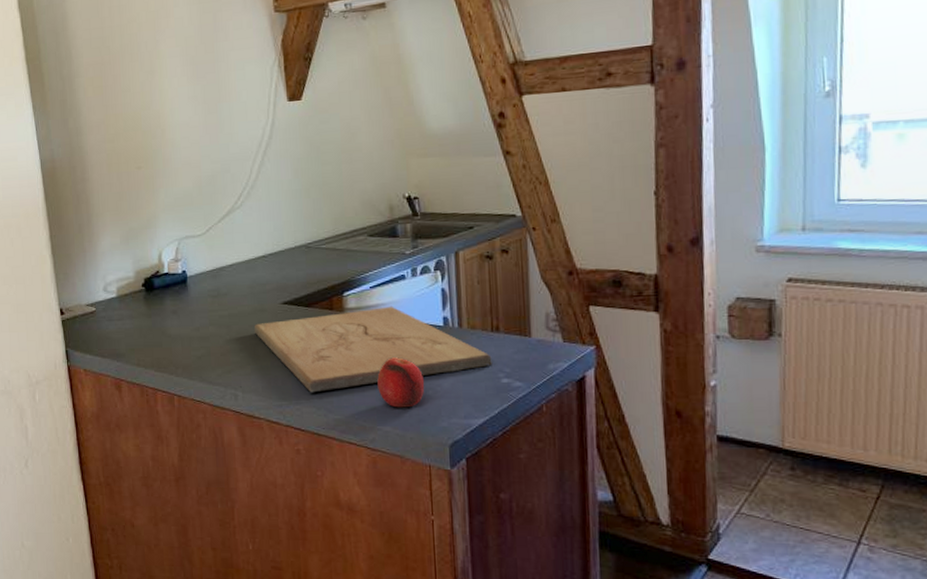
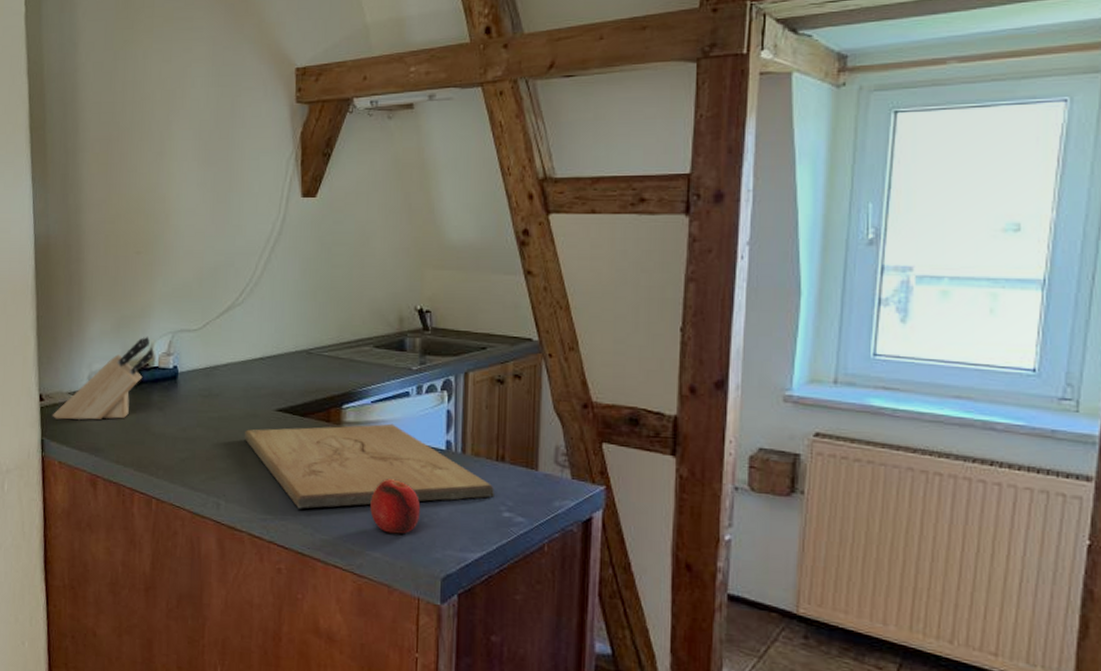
knife block: none [73,245,163,330] -> present [52,336,154,420]

